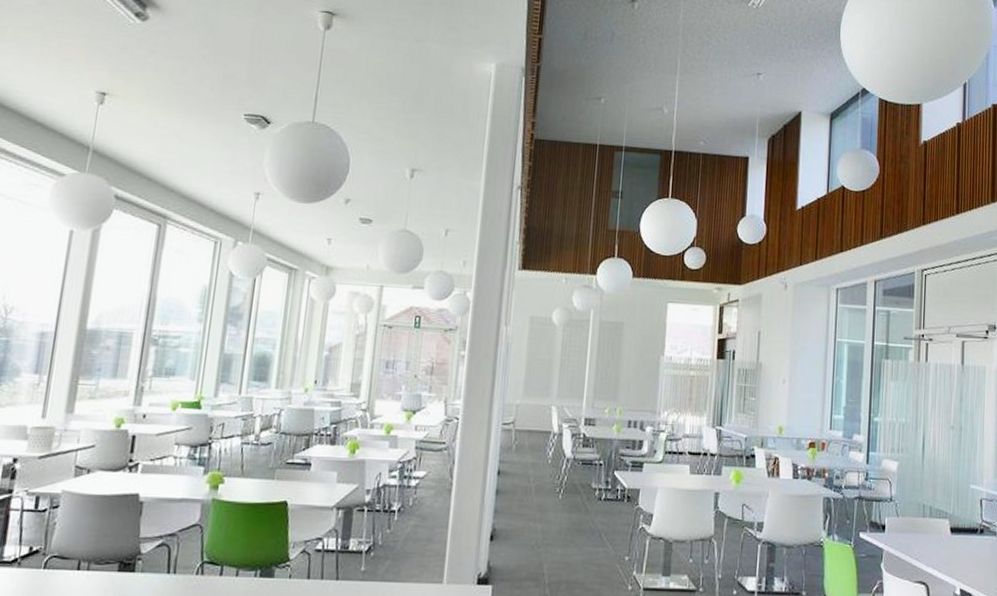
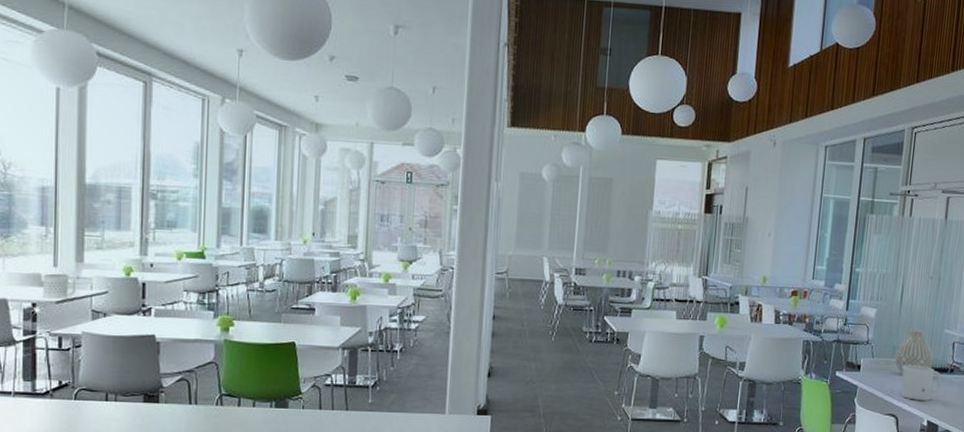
vase: none [921,484,962,534] -> present [895,329,934,373]
mug: none [929,525,972,566] -> present [901,365,942,401]

